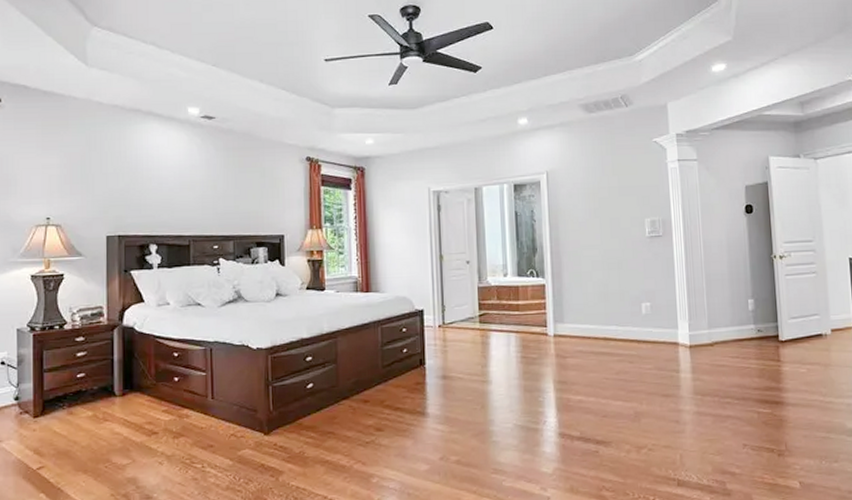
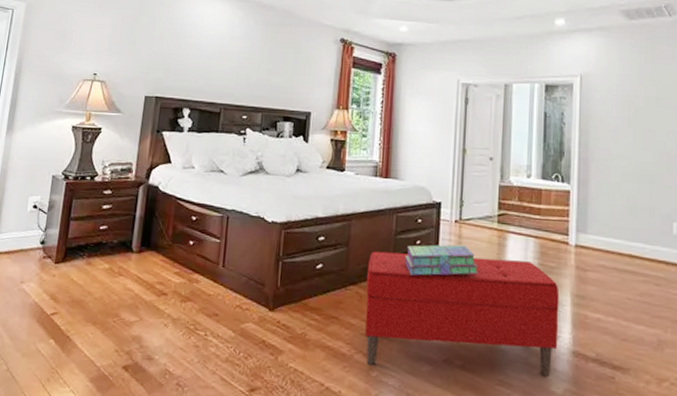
bench: none [357,356,545,473] -> present [365,251,560,376]
stack of books: none [393,348,465,383] -> present [404,244,479,276]

